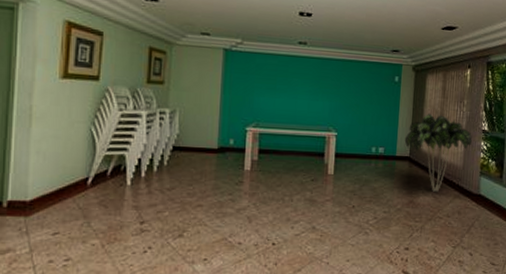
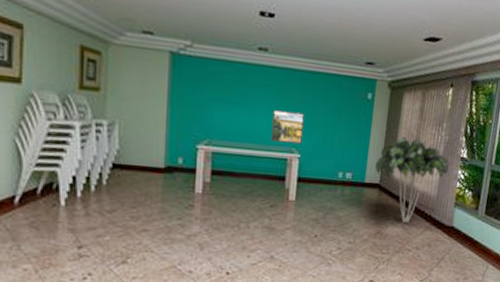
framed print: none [311,94,340,123] -> present [271,110,304,144]

